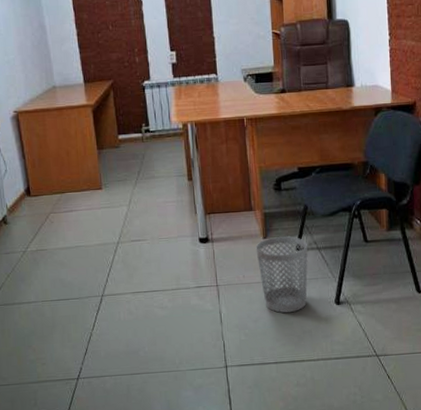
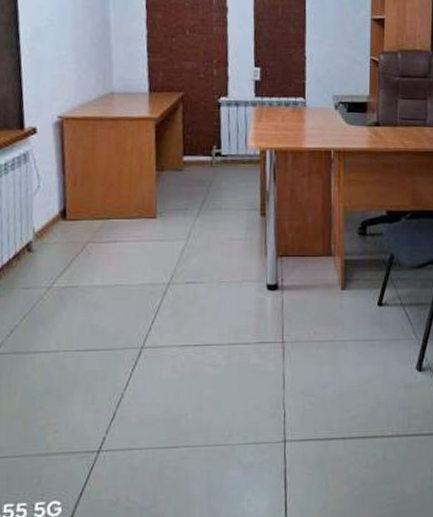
wastebasket: present [255,236,308,313] -> none [331,289,392,379]

